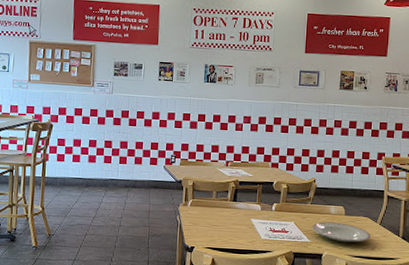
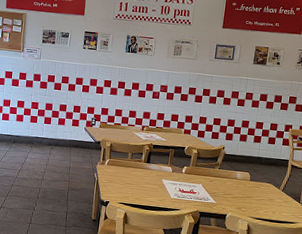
plate: present [312,221,371,243] -> none [218,185,273,206]

